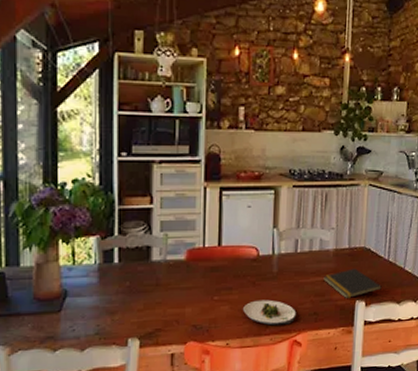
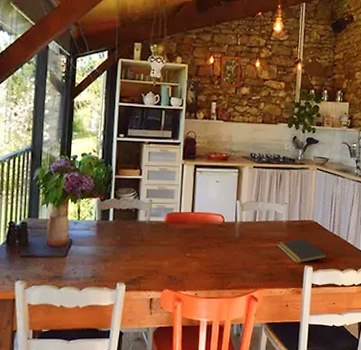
salad plate: present [243,299,297,326] -> none [210,259,254,282]

